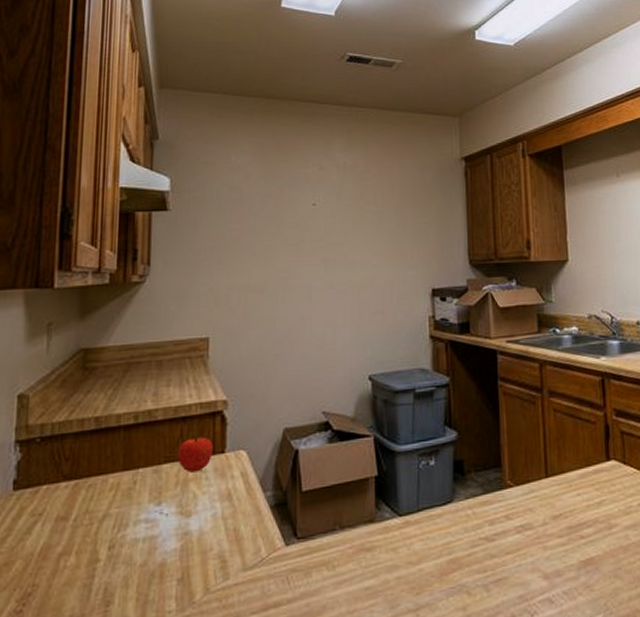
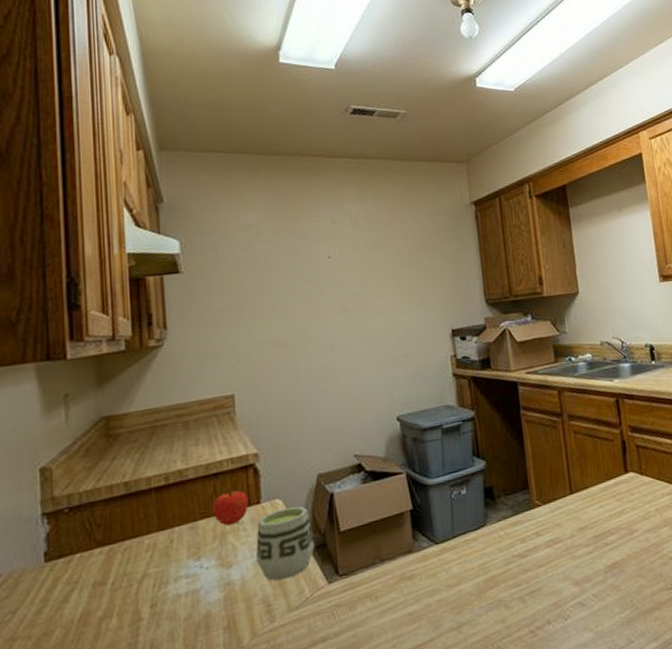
cup: none [215,459,276,537] -> present [255,506,315,581]

